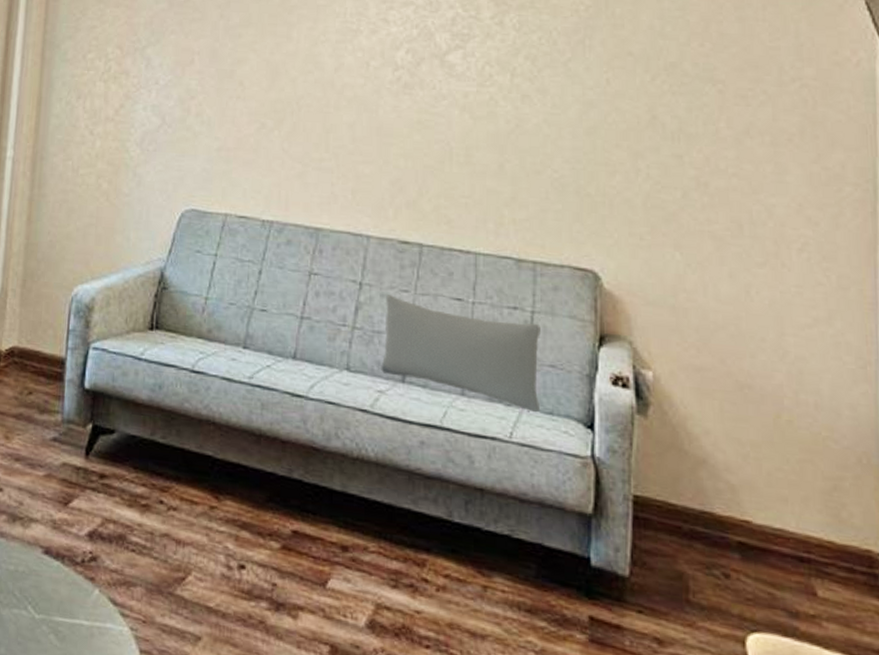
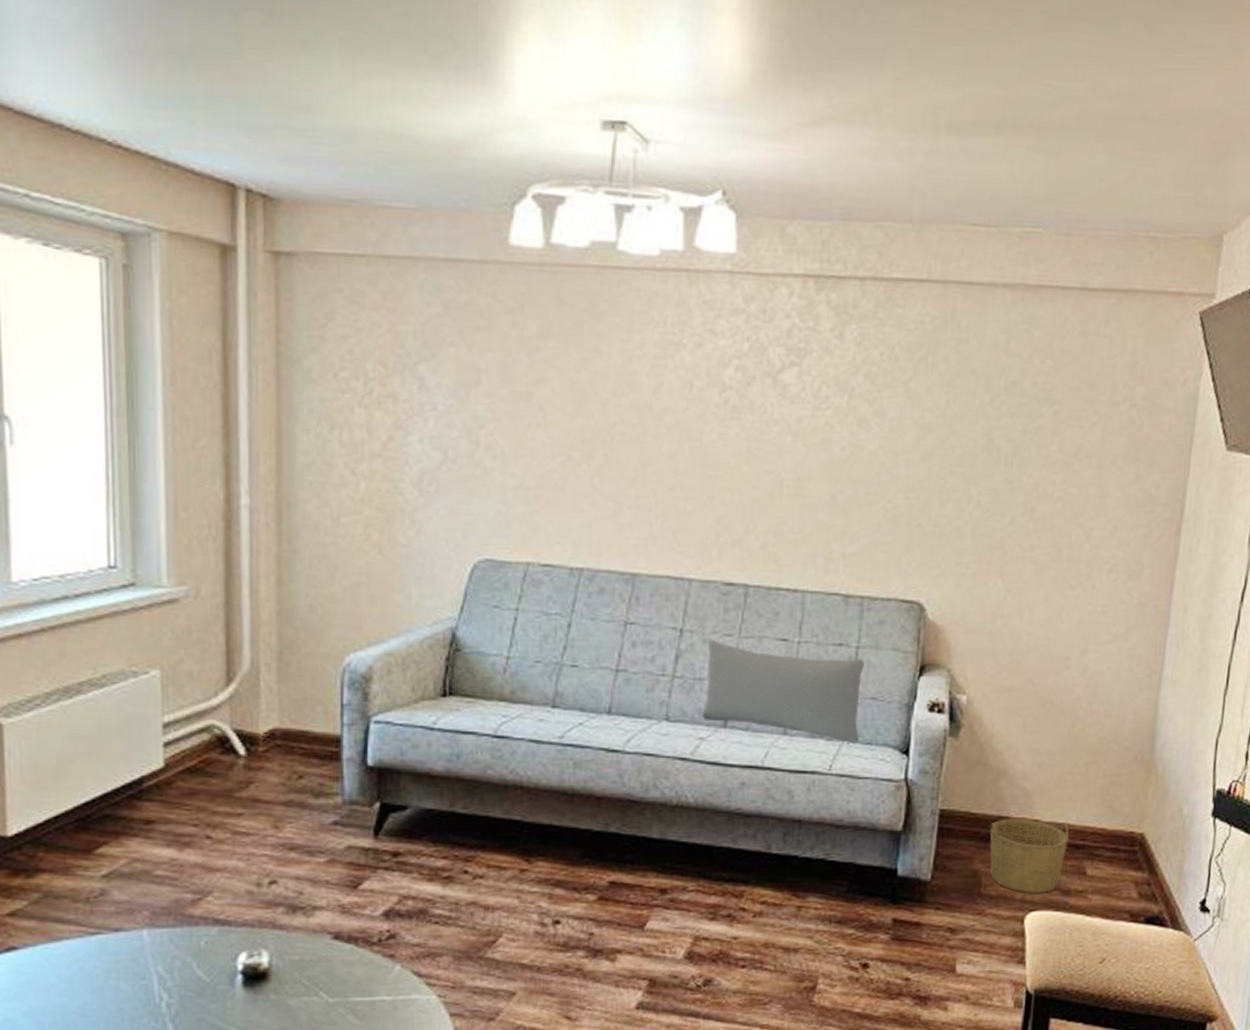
basket: none [693,515,789,612] -> present [989,818,1069,893]

